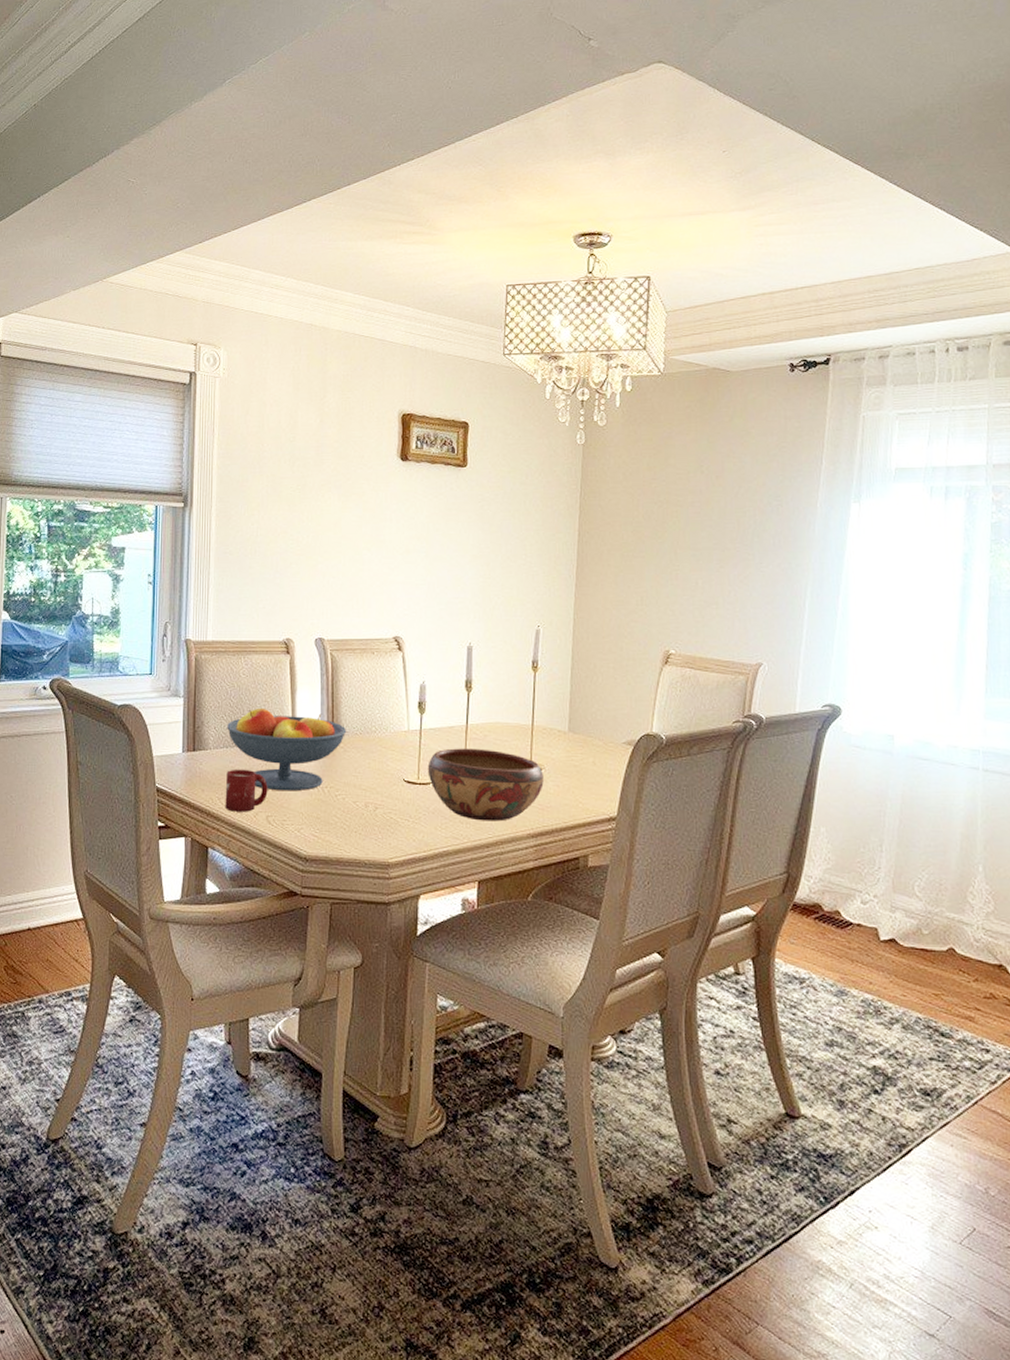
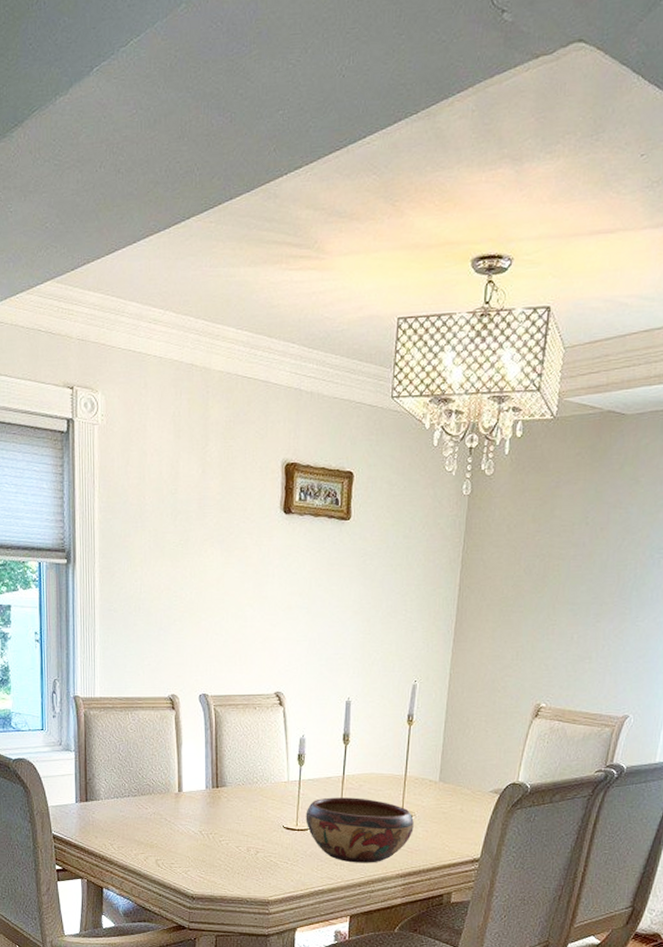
cup: present [225,769,268,812] -> none [117,817,157,856]
fruit bowl: present [227,707,347,792] -> none [117,761,230,838]

